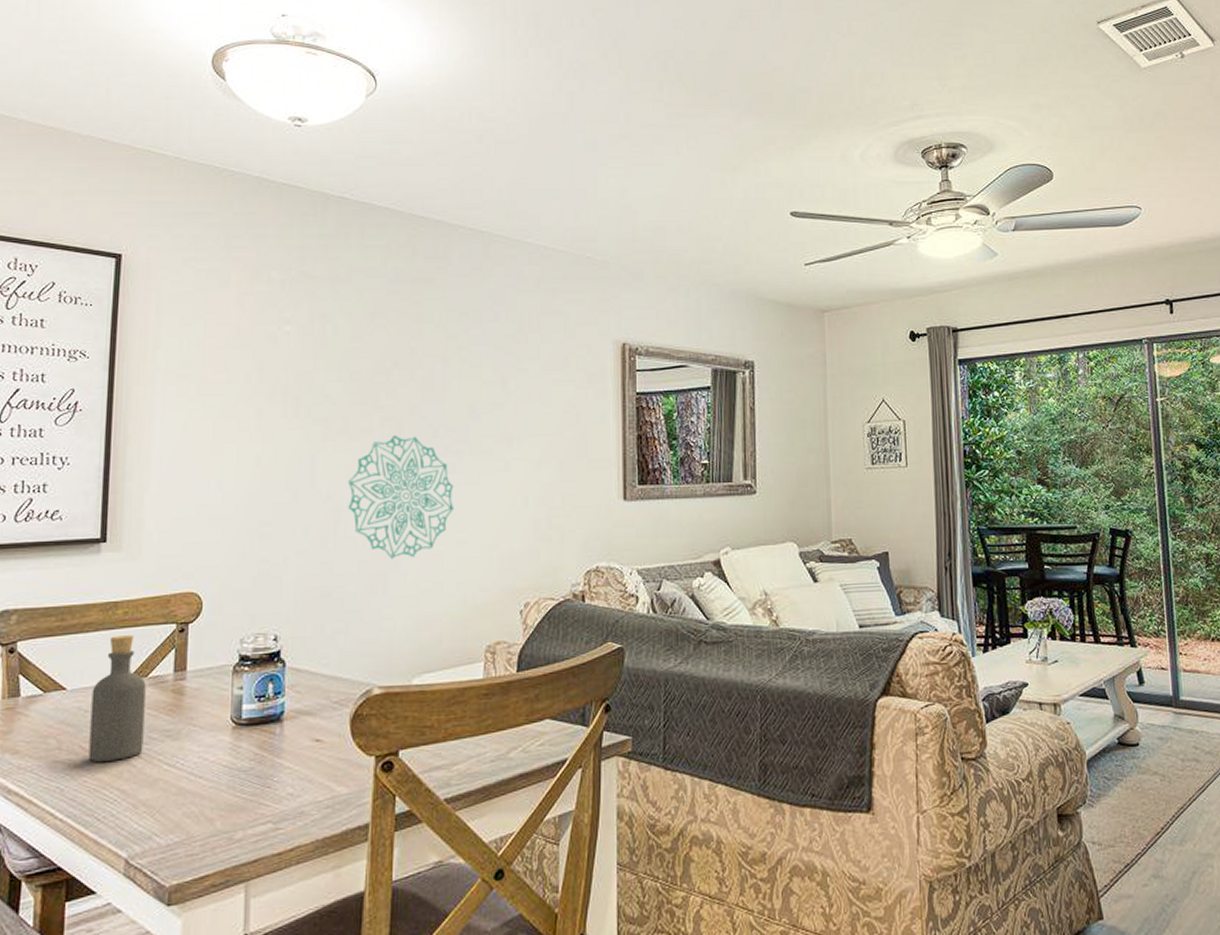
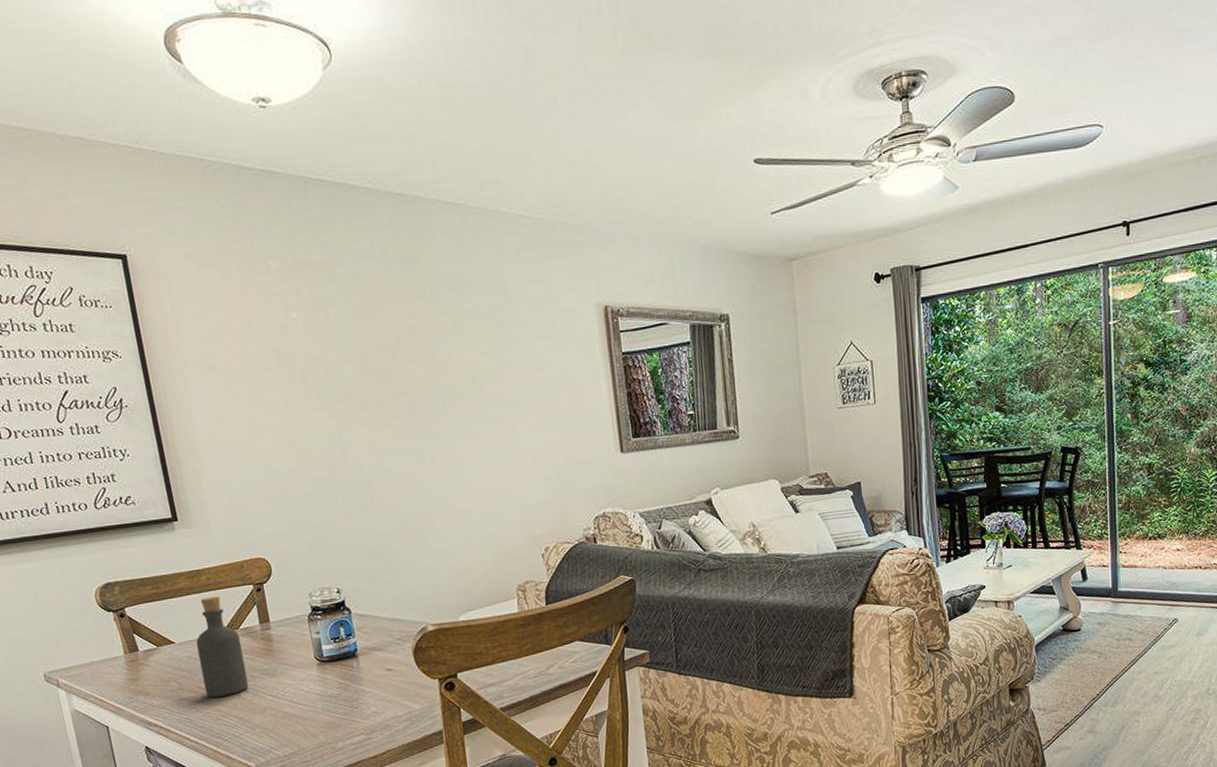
wall decoration: present [348,435,454,560] -> none [375,408,472,519]

